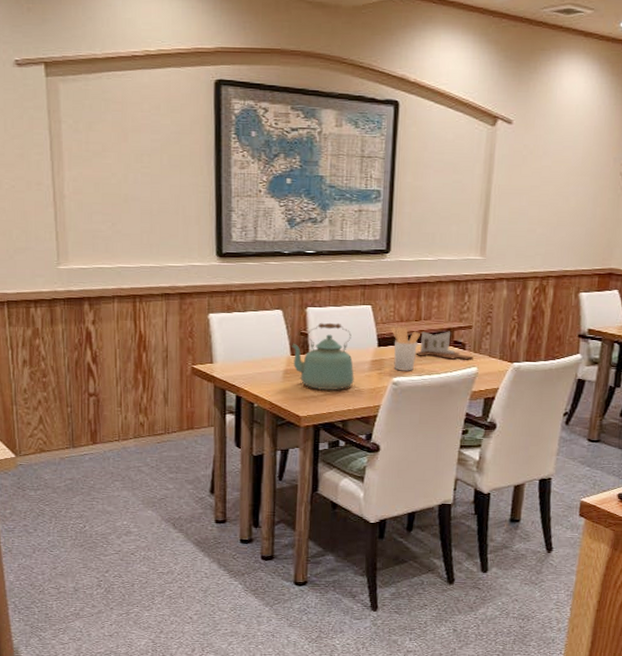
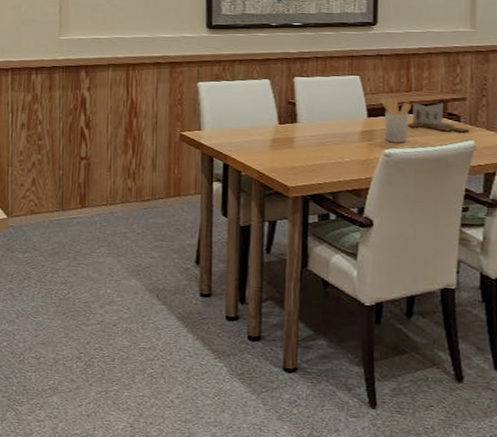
kettle: present [291,322,354,390] -> none [278,92,344,161]

